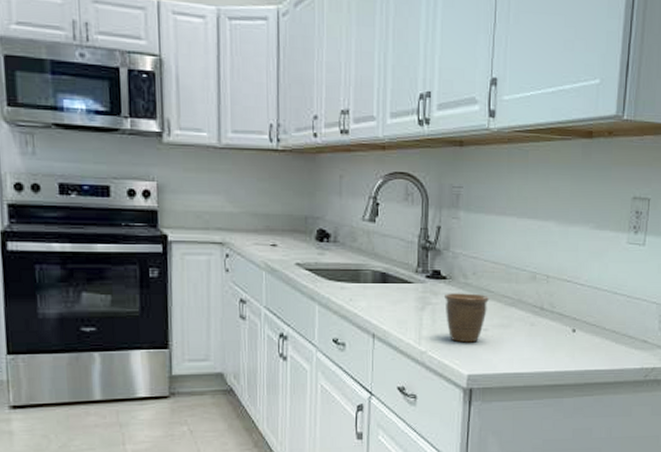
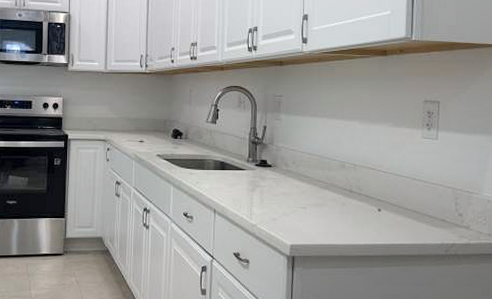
mug: present [443,293,490,343] -> none [269,178,307,218]

